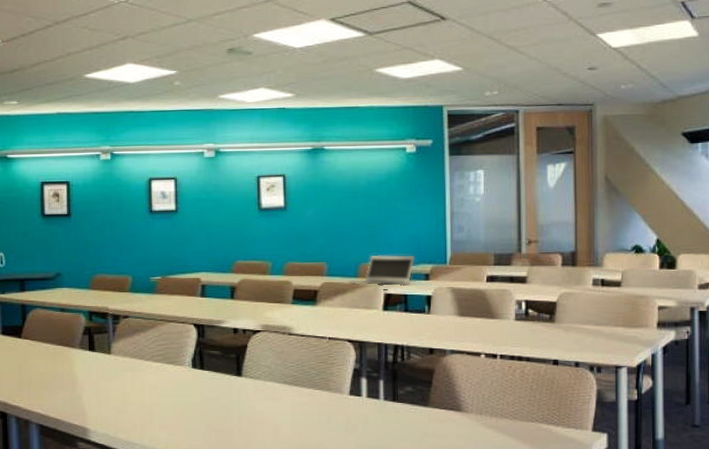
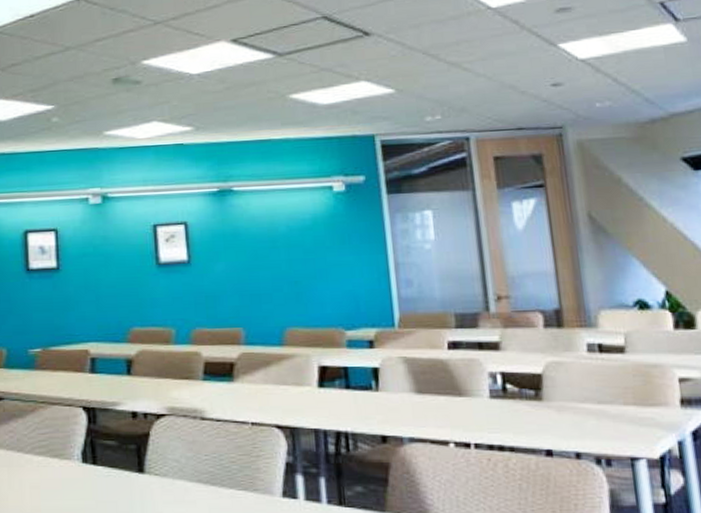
laptop: present [348,254,415,286] -> none [271,317,355,356]

